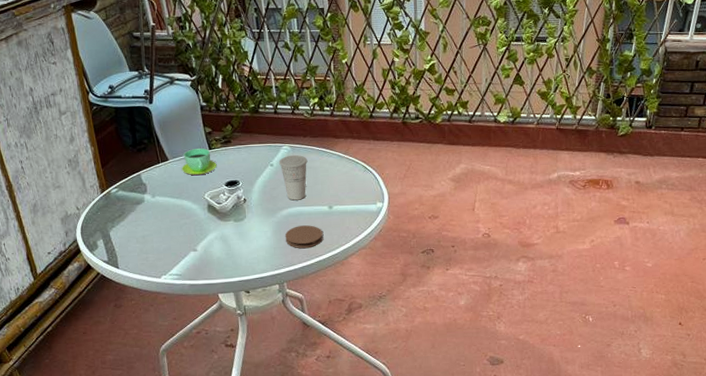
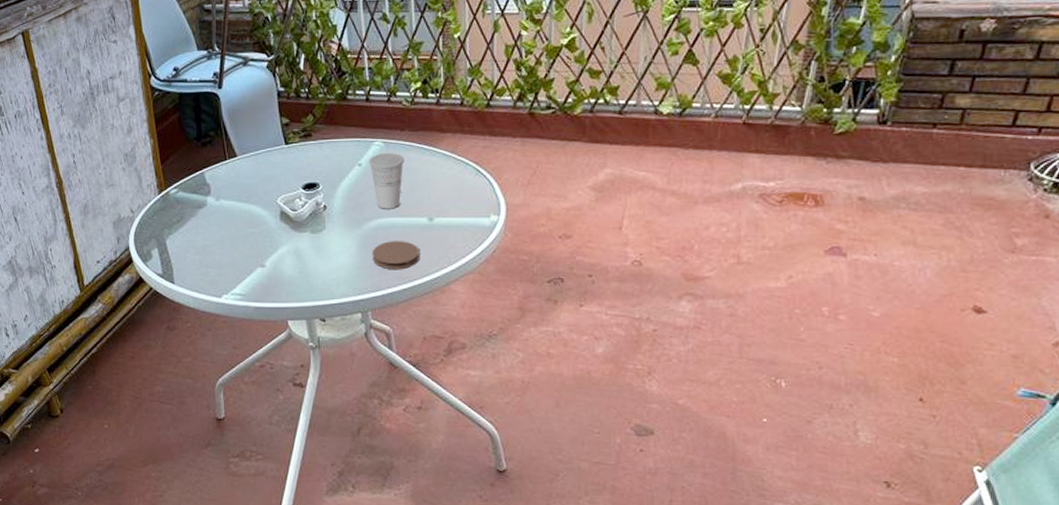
cup: present [182,148,217,176] -> none [252,143,294,176]

